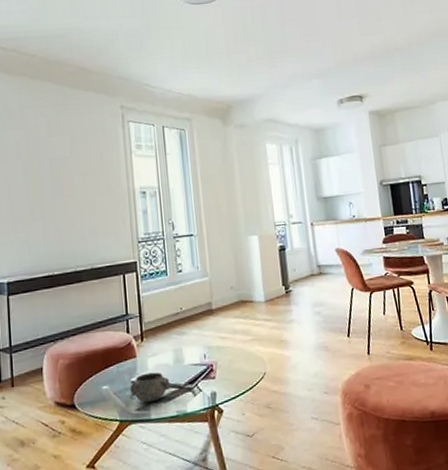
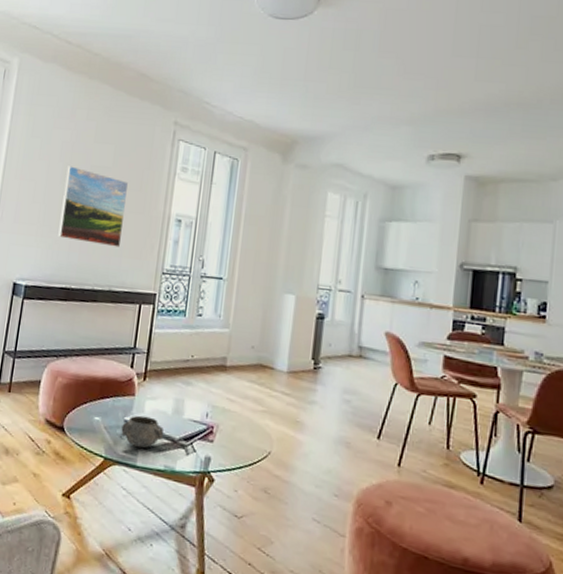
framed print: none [26,162,94,231] -> present [58,166,128,248]

